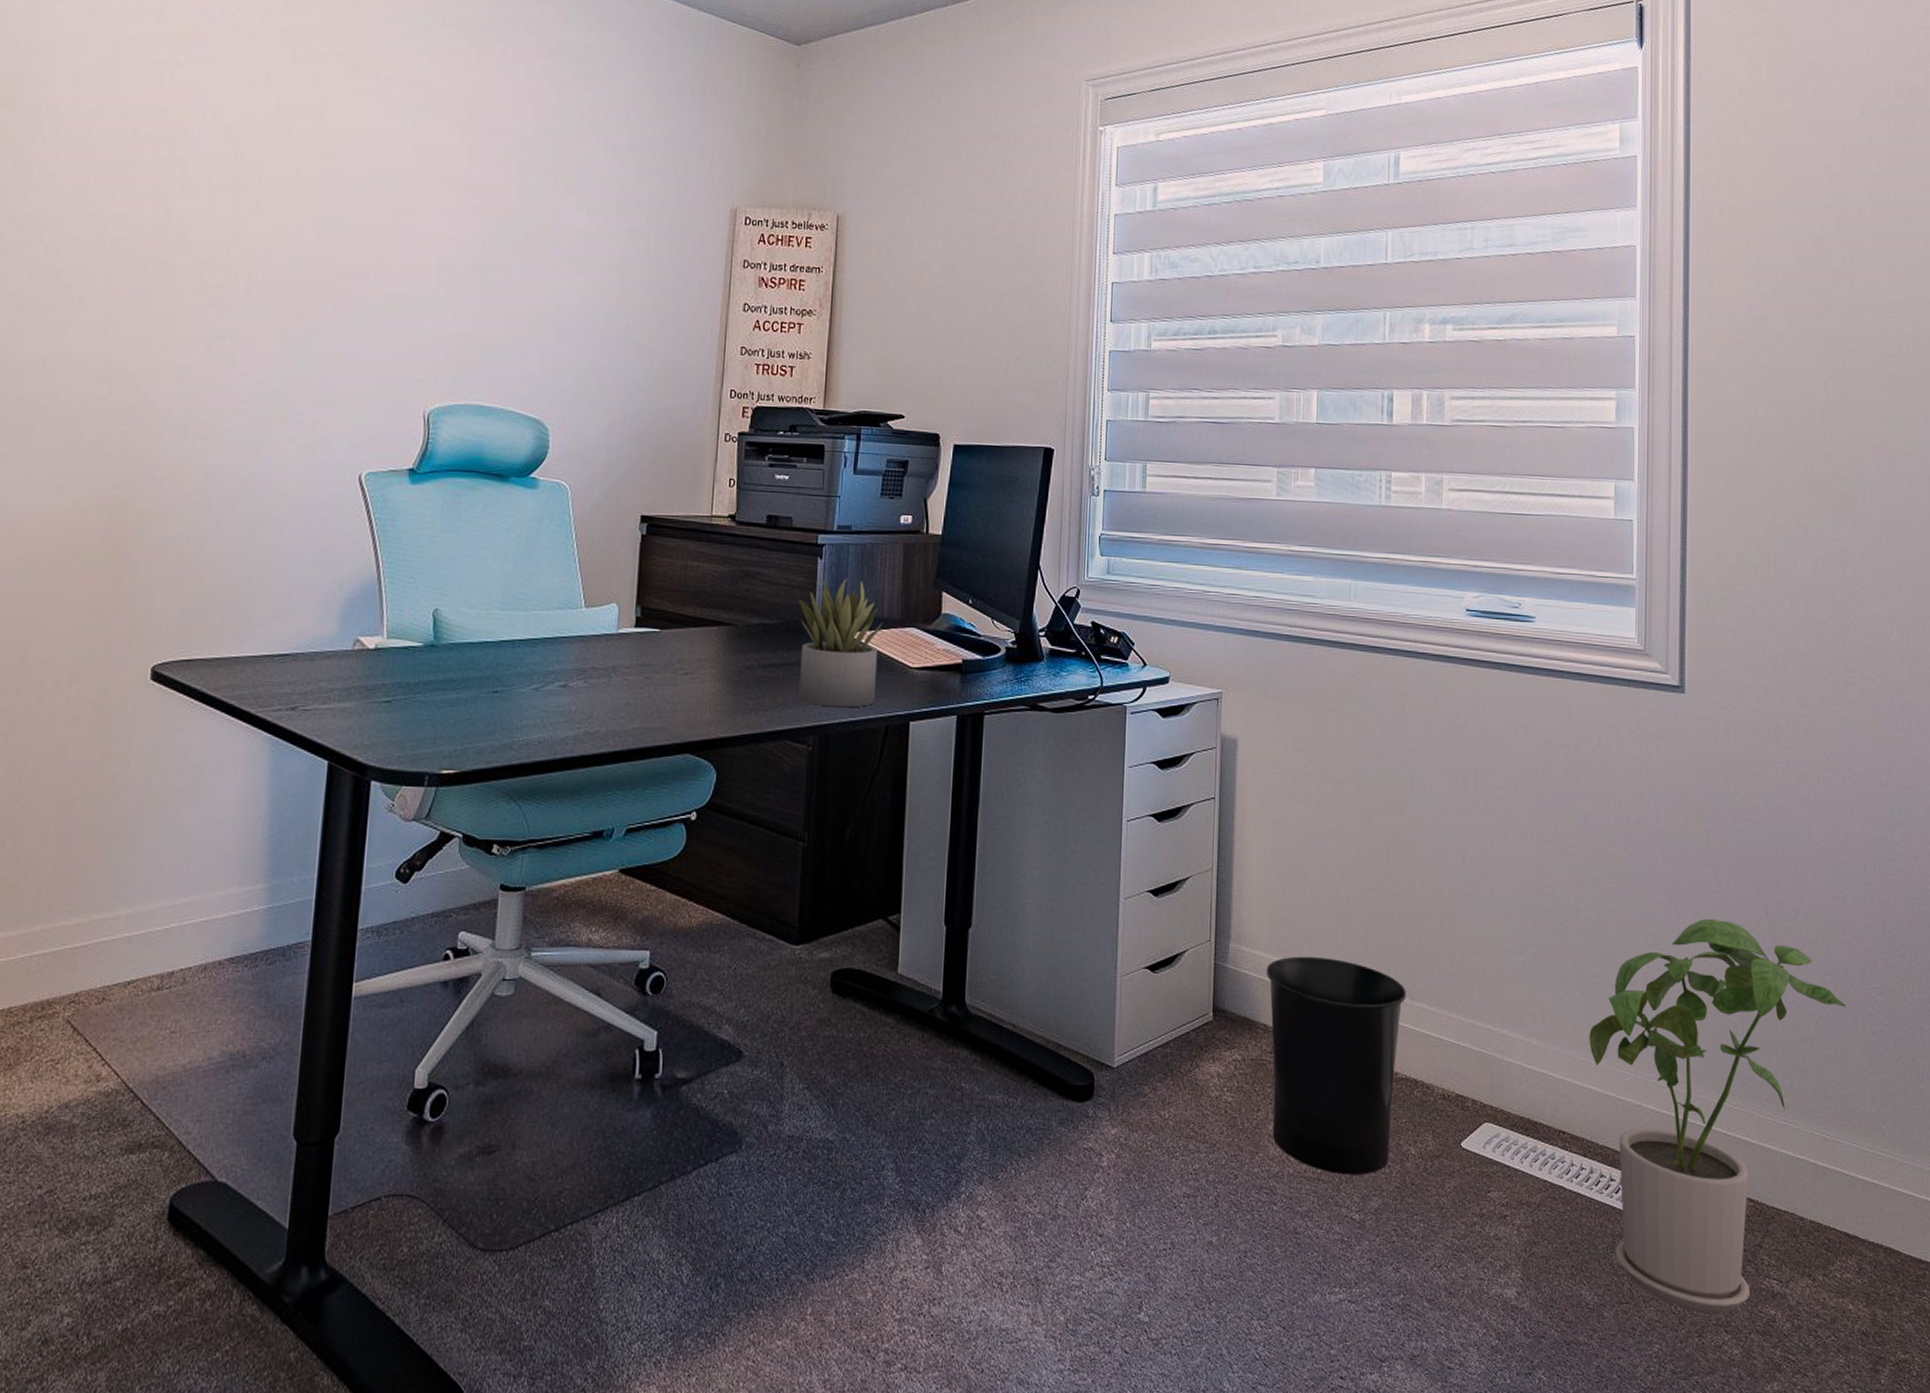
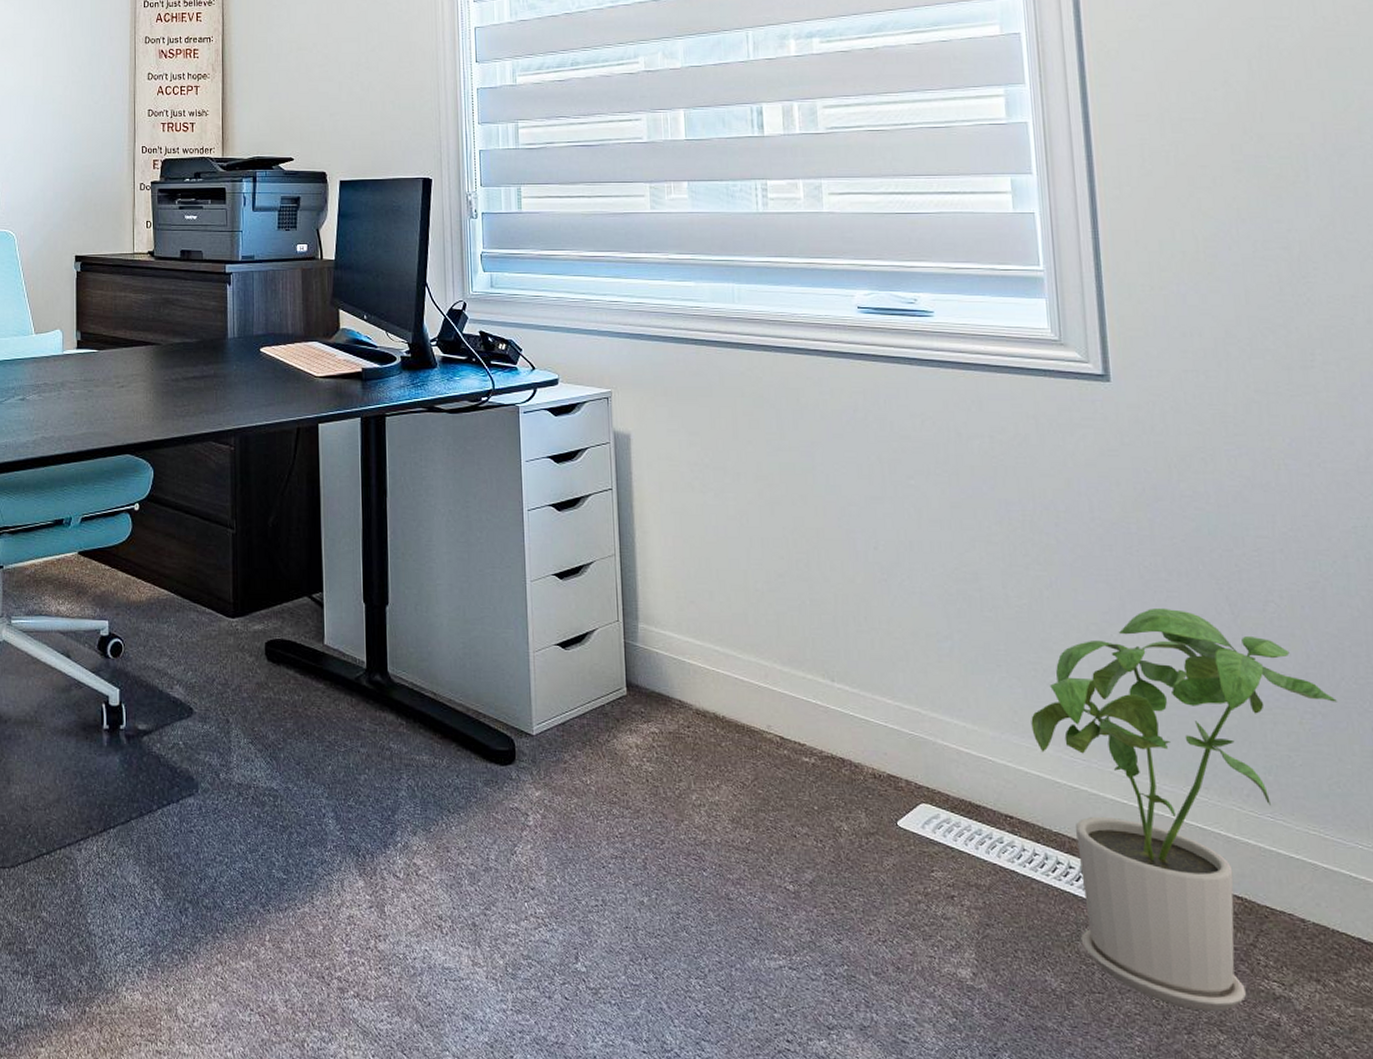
succulent plant: present [798,578,883,708] -> none [213,301,288,413]
waste bin: present [1266,956,1406,1175] -> none [677,637,825,847]

